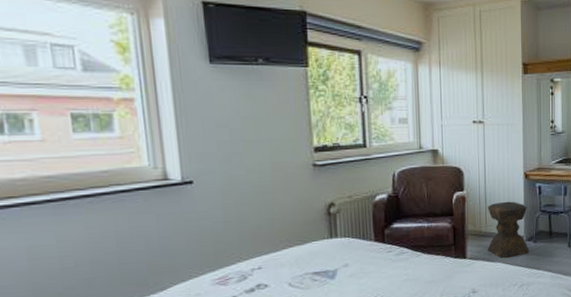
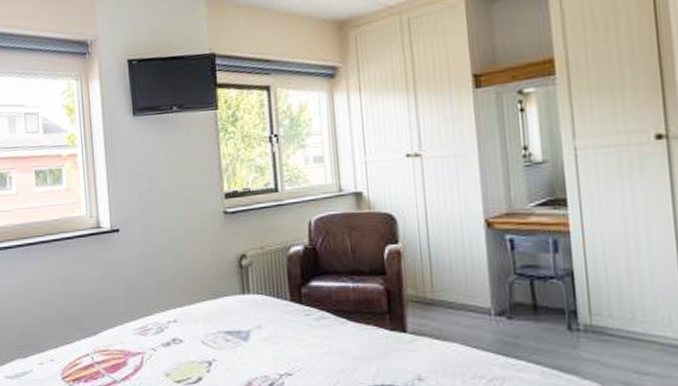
stool: present [487,201,530,258] -> none [433,258,502,337]

